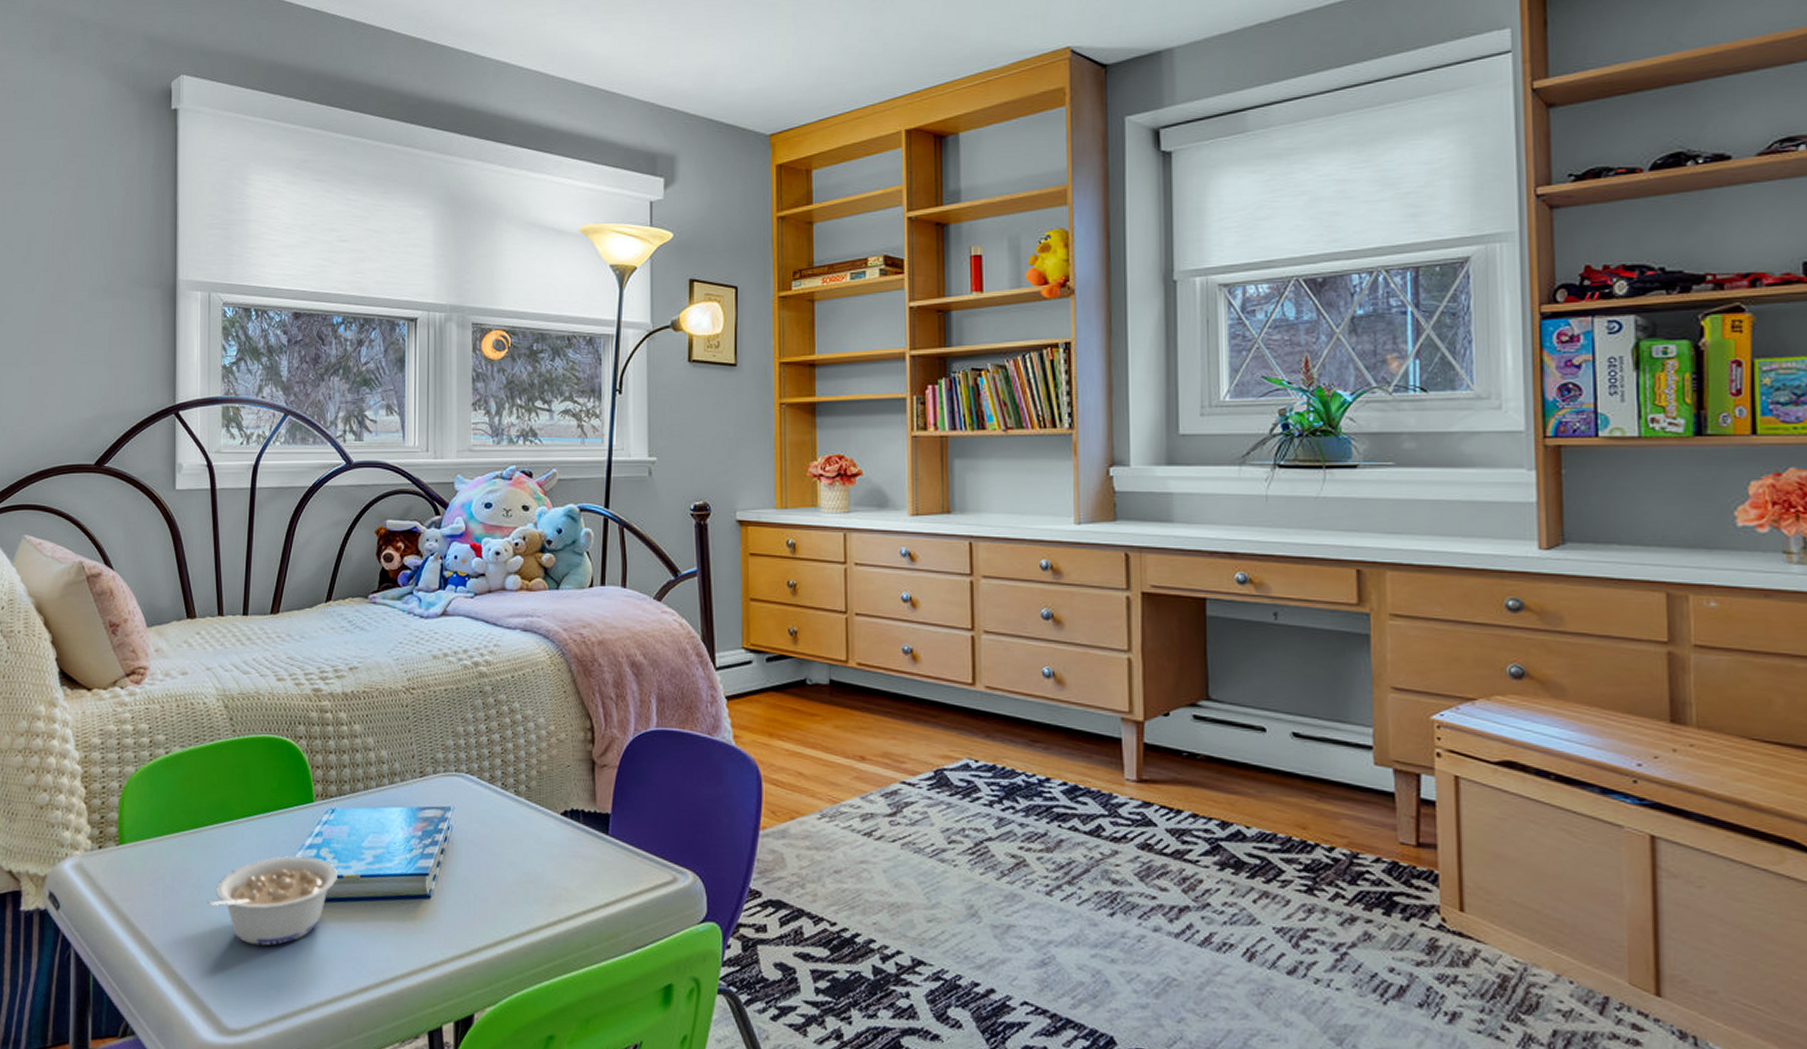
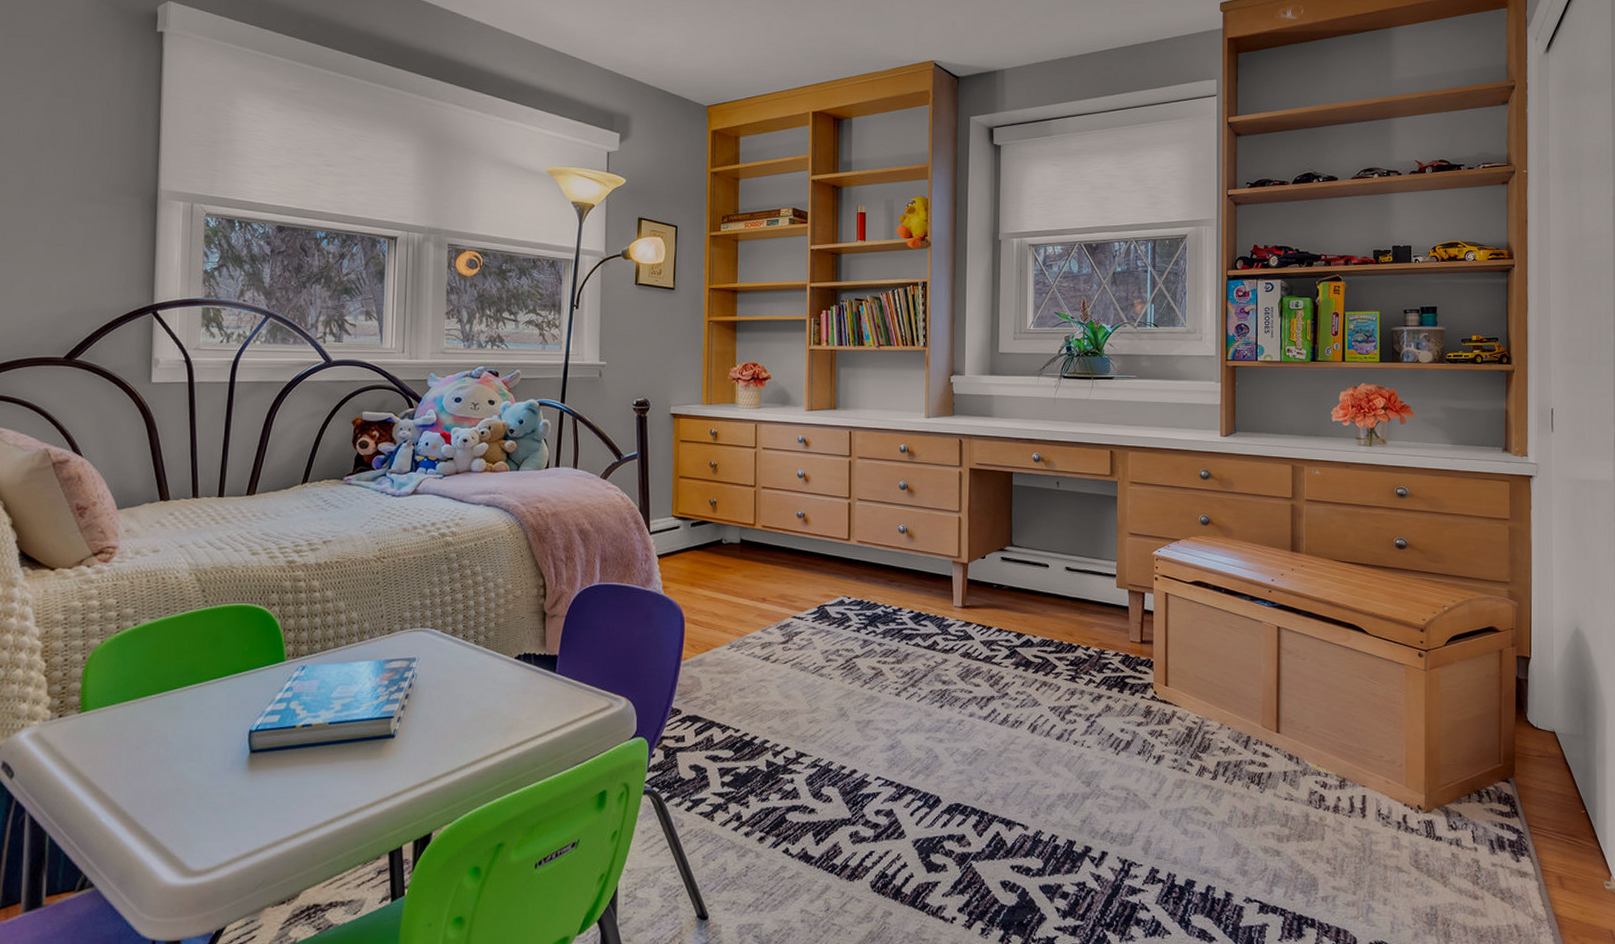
legume: present [205,855,337,946] -> none [172,710,306,793]

